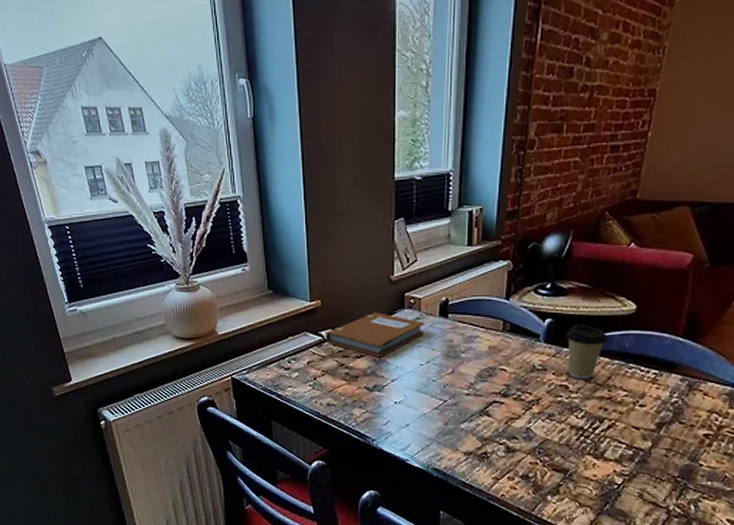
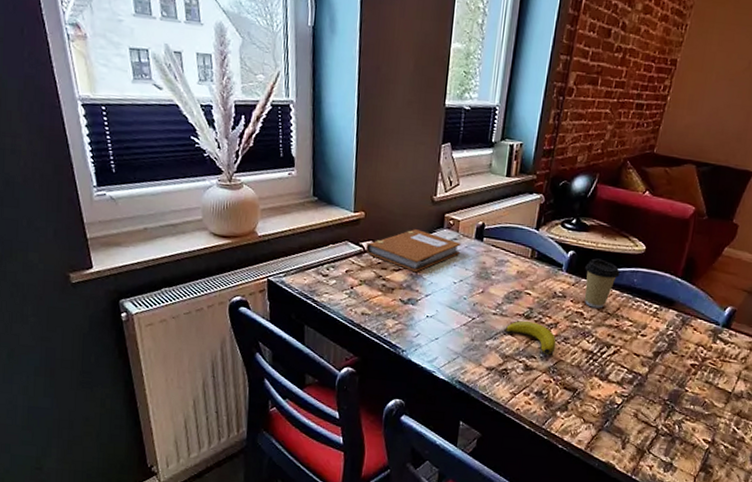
banana: none [480,399,540,434] -> present [504,320,556,355]

